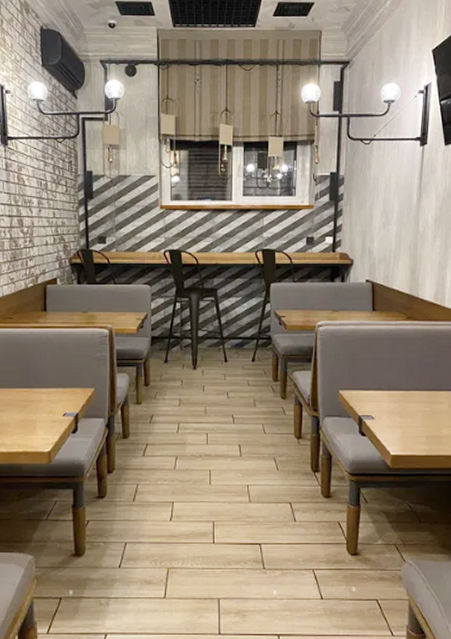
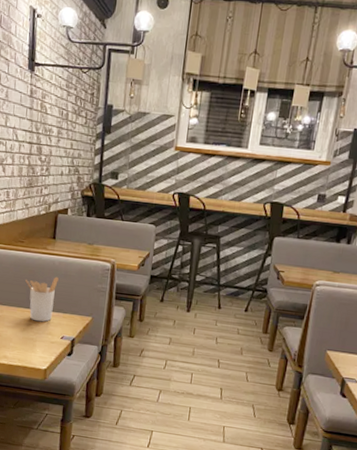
utensil holder: none [18,350,54,401] -> present [25,276,59,322]

